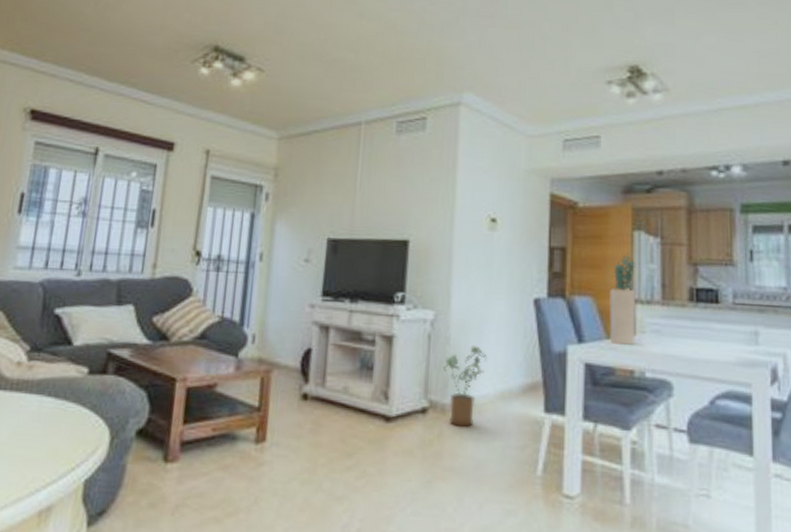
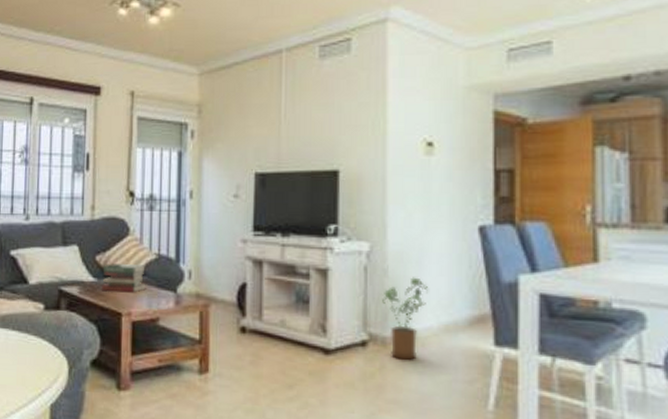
books: none [155,325,207,357] -> present [101,264,146,293]
vase: present [609,253,636,346] -> none [567,171,600,274]

